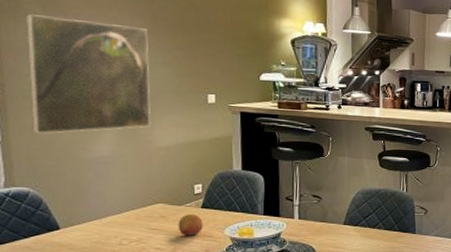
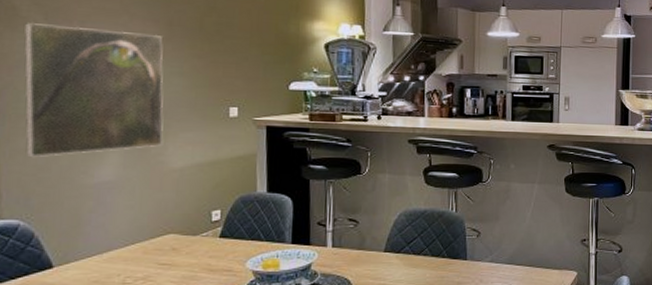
fruit: present [178,214,203,236] -> none [191,245,221,270]

